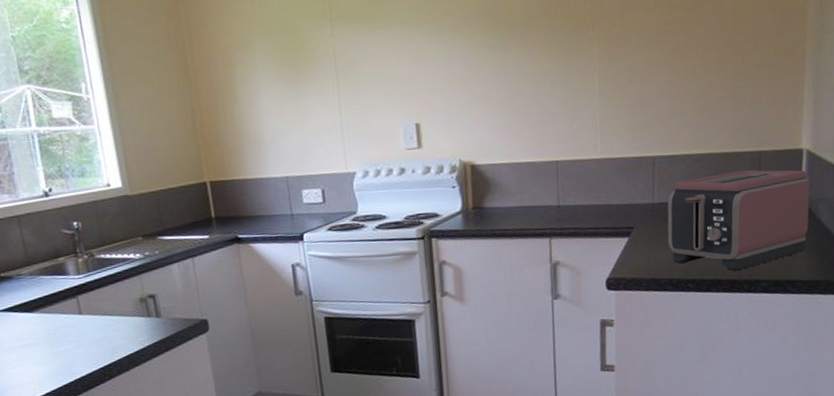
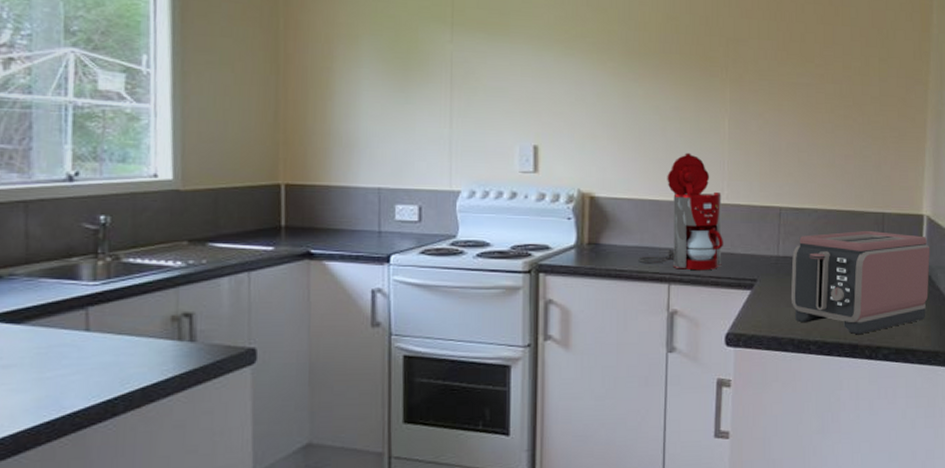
coffee maker: none [520,113,600,224] -> present [638,152,724,271]

